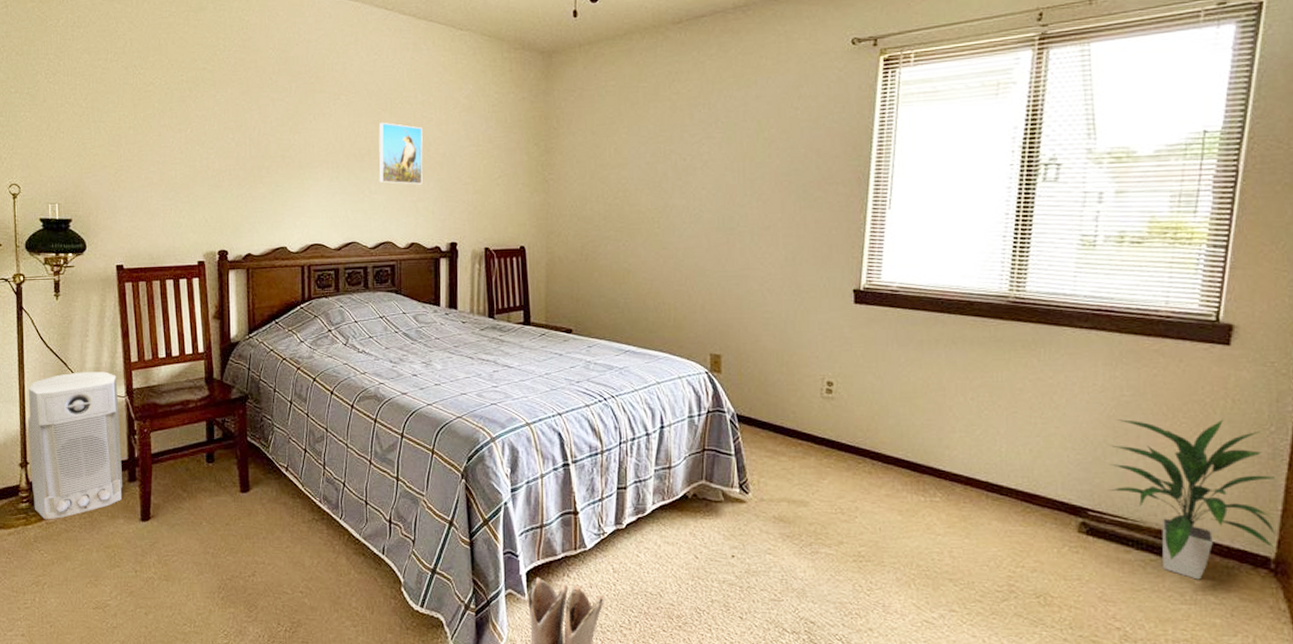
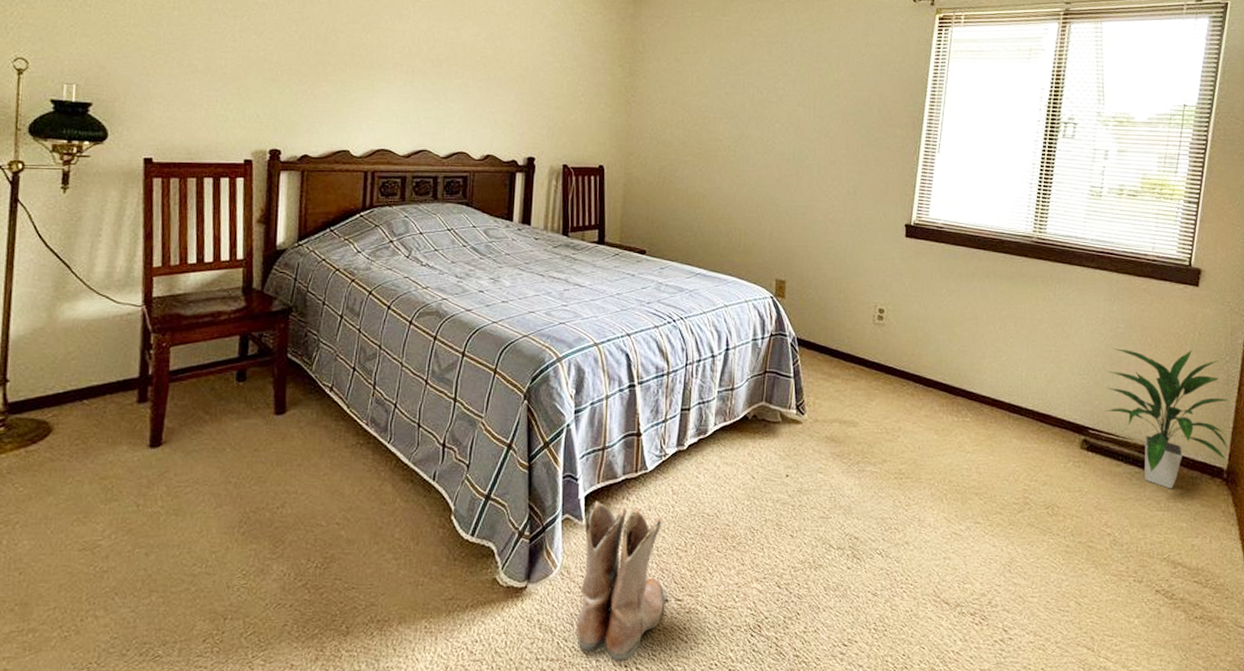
air purifier: present [27,371,123,520] -> none [10,276,134,447]
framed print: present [378,122,423,185] -> none [456,29,506,96]

